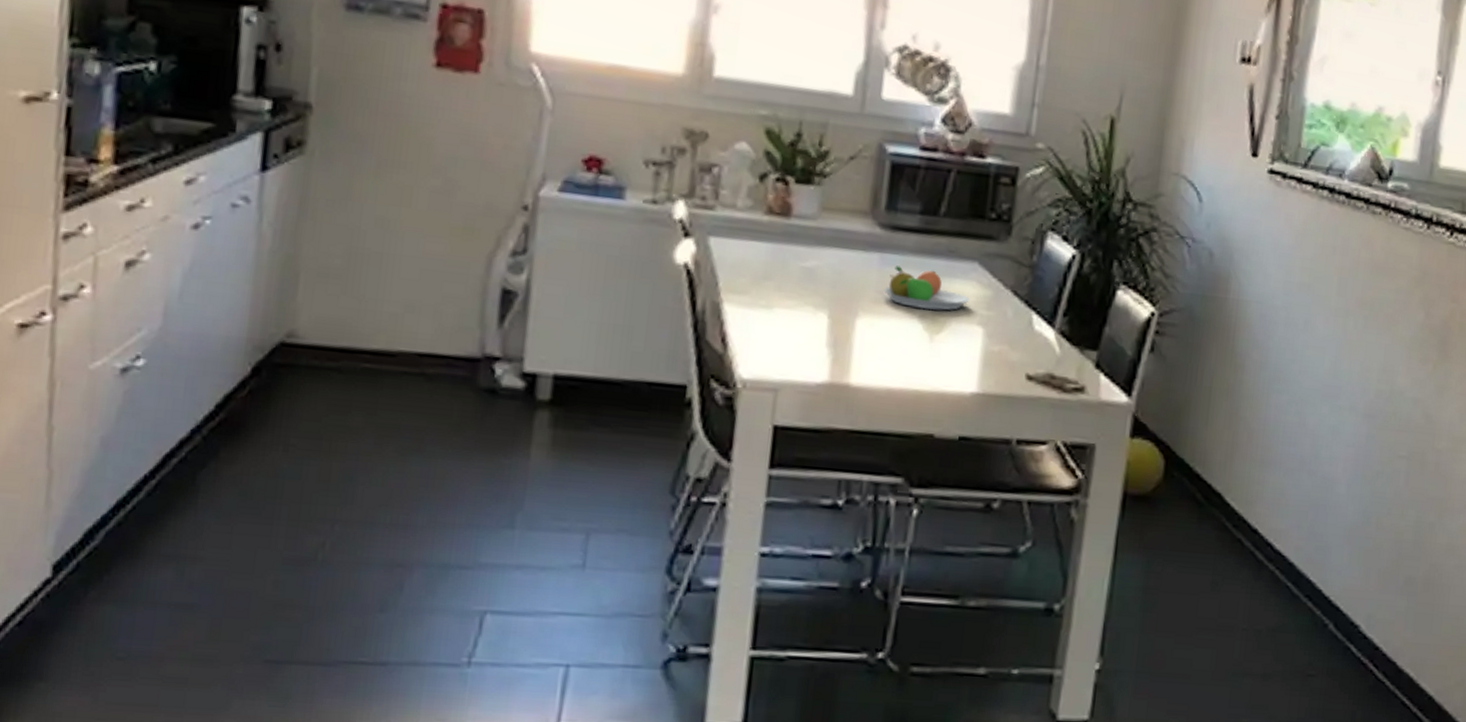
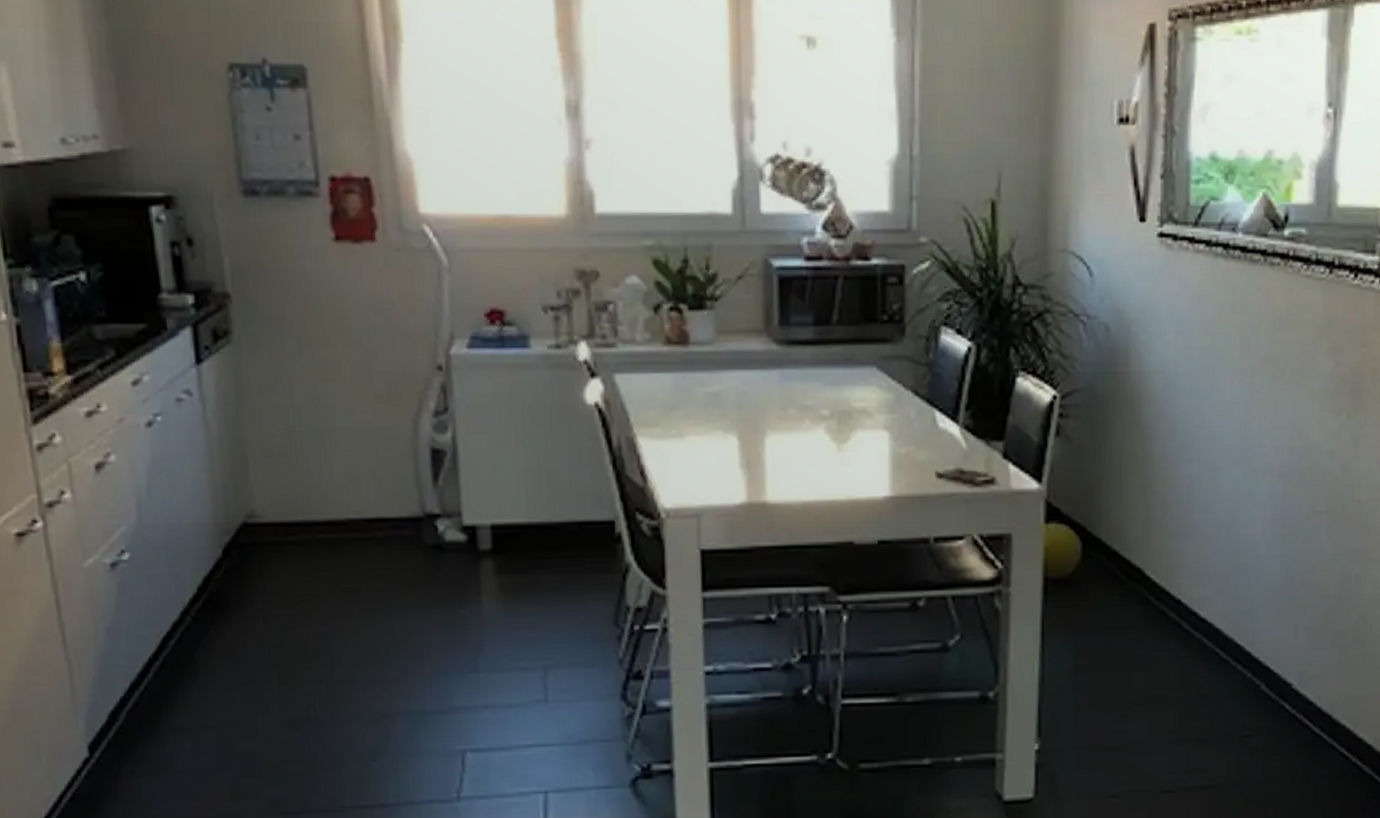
fruit bowl: present [884,266,970,311] -> none [788,380,872,421]

